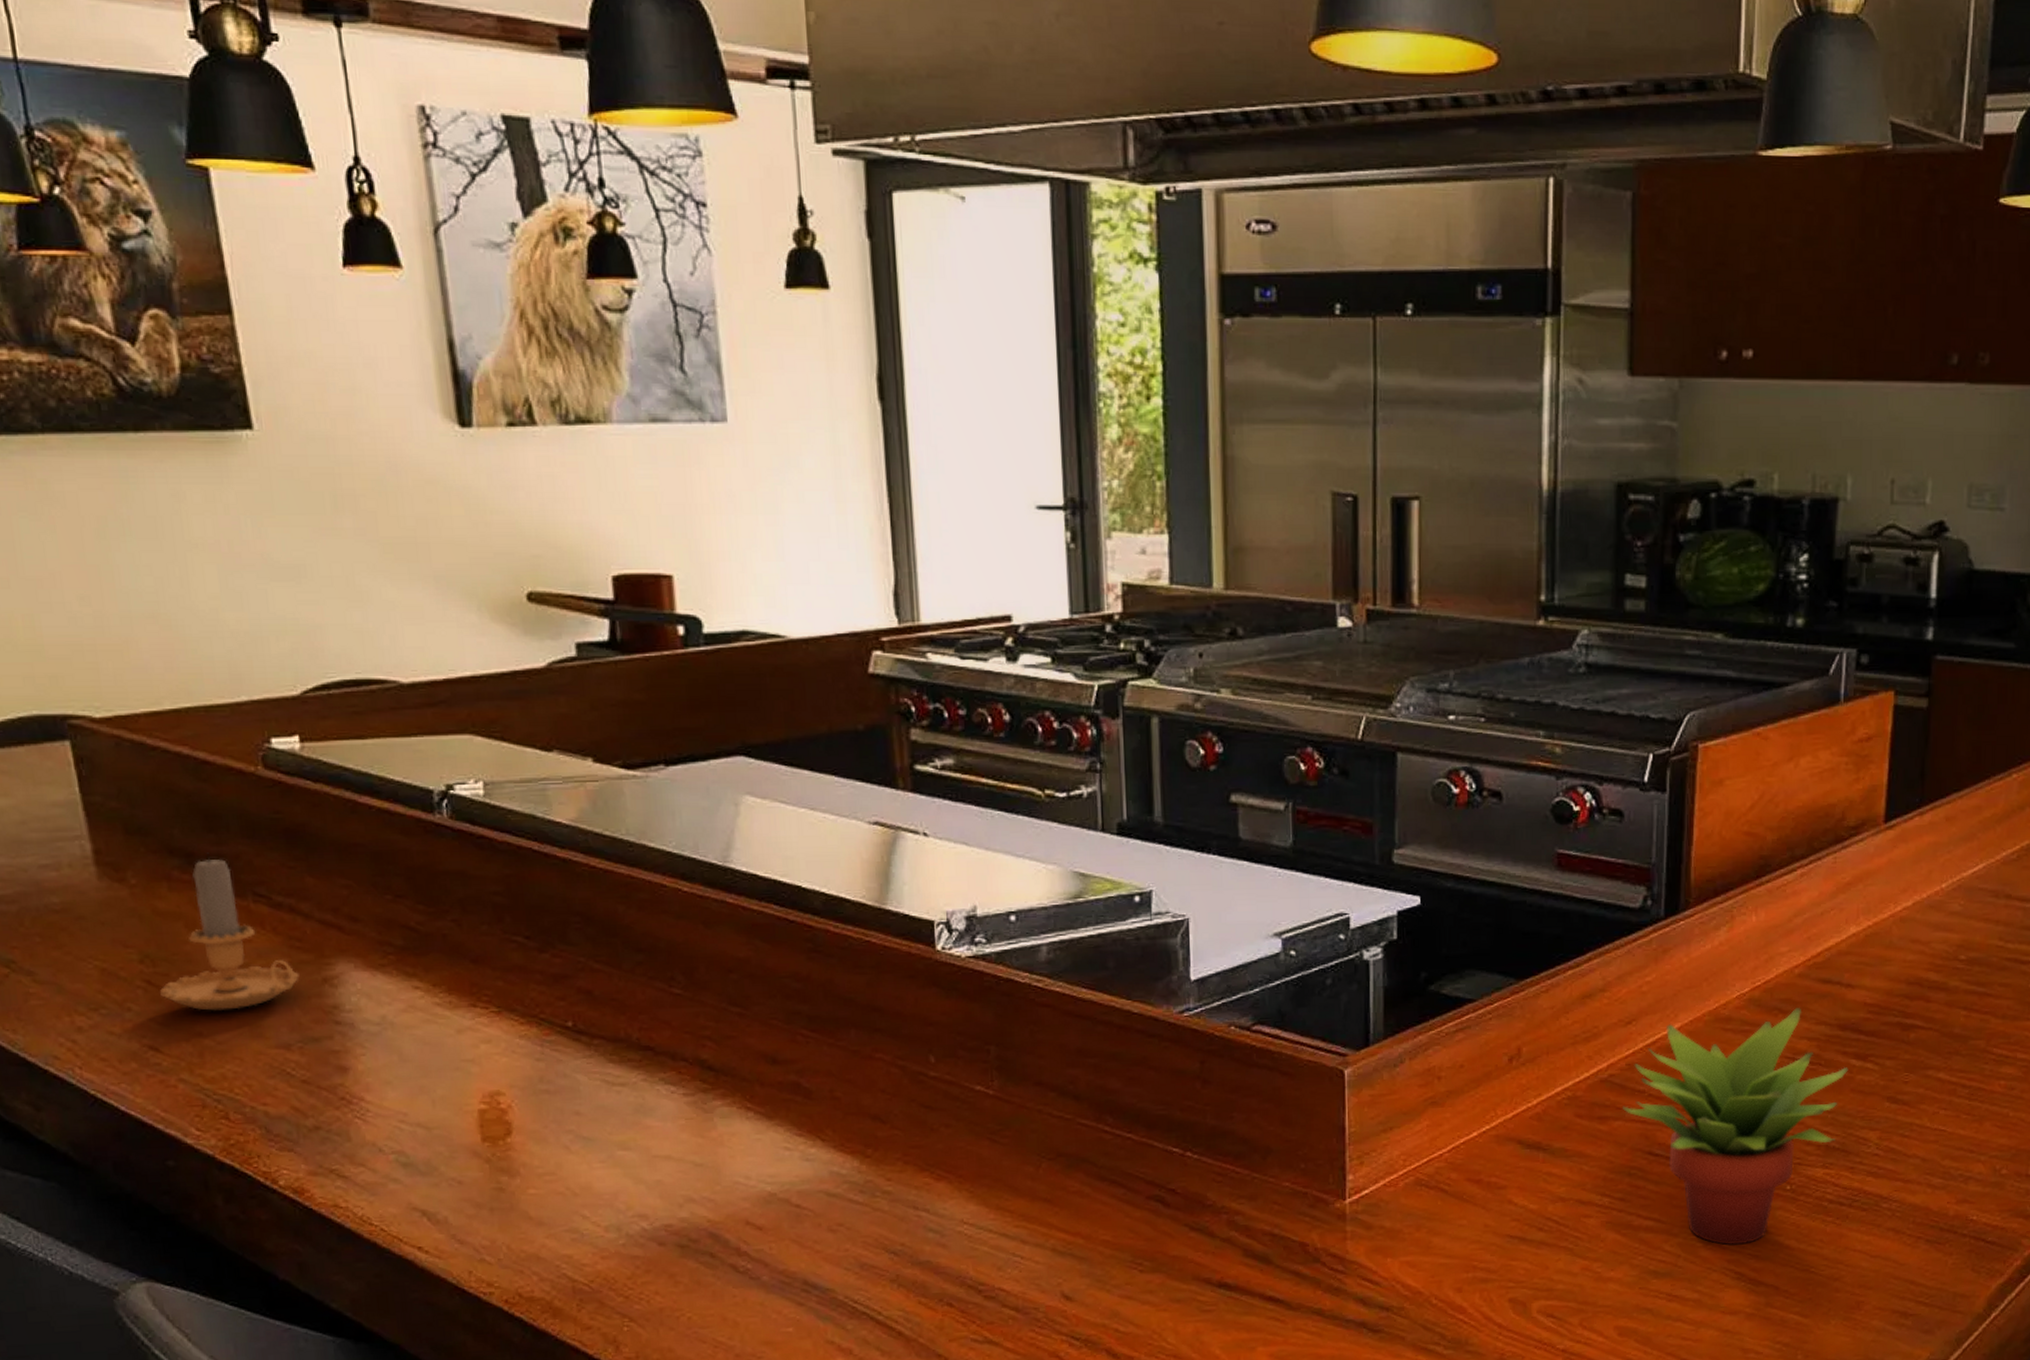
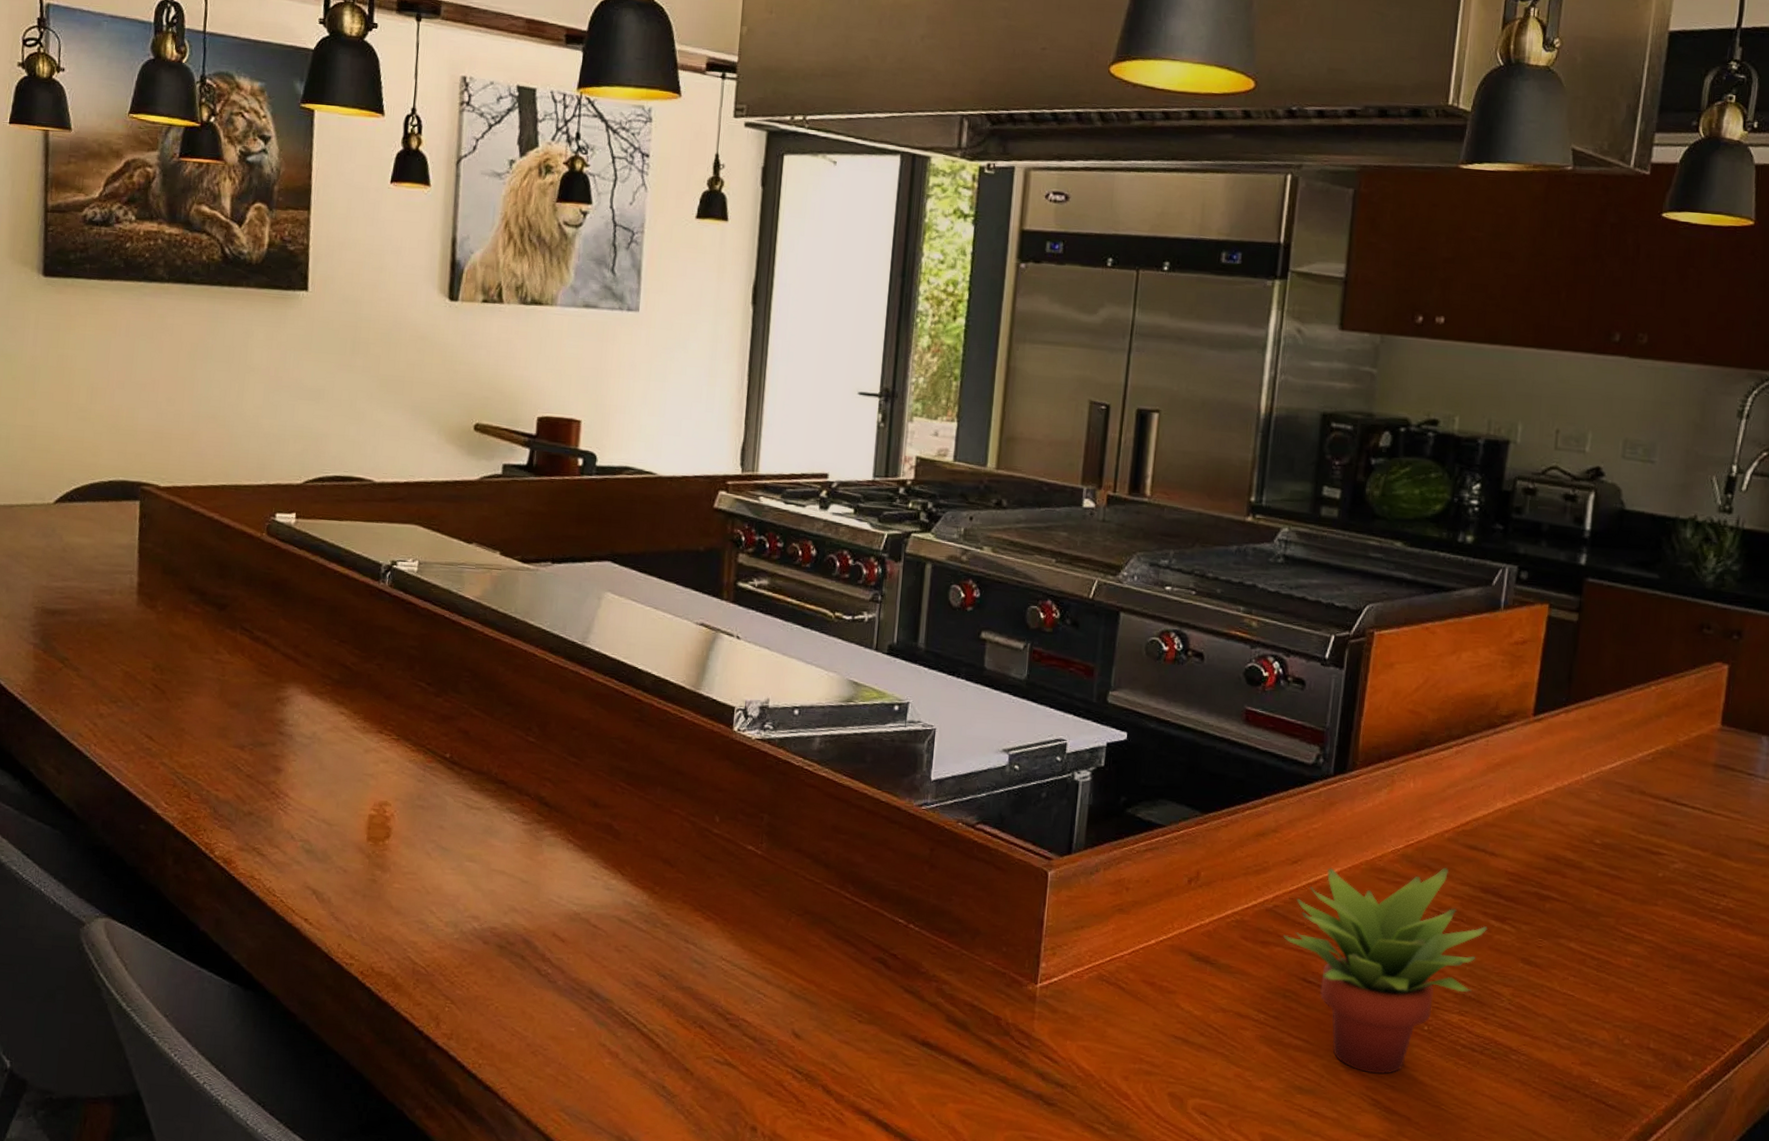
candle: present [160,852,300,1011] -> none [162,593,261,715]

